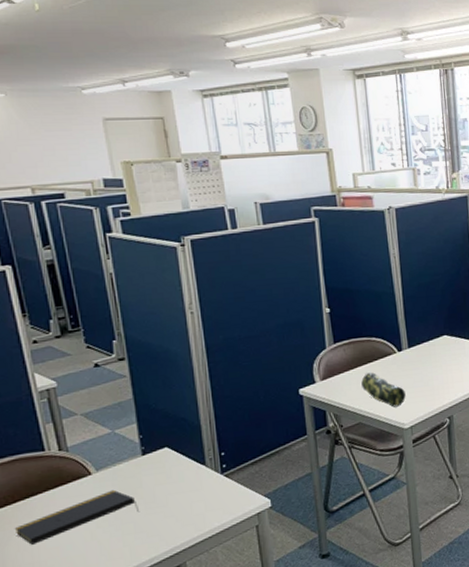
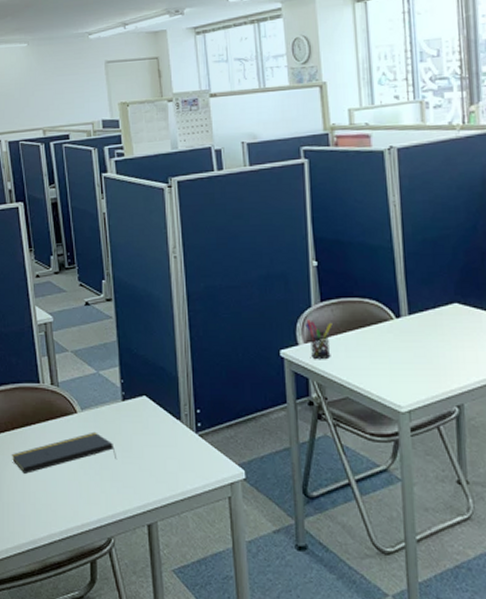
pen holder: none [321,360,345,394] -> present [305,319,333,360]
pencil case: present [361,372,406,408] -> none [351,340,404,385]

